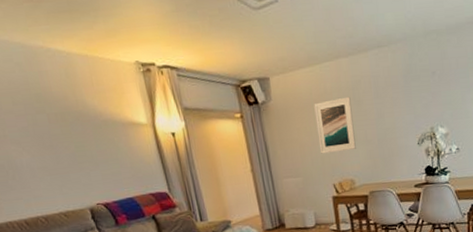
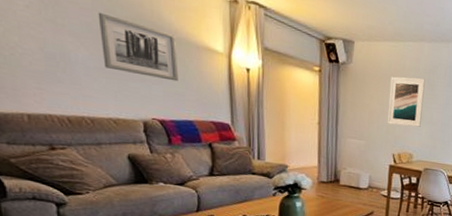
wall art: none [31,115,113,166] -> present [98,12,179,82]

